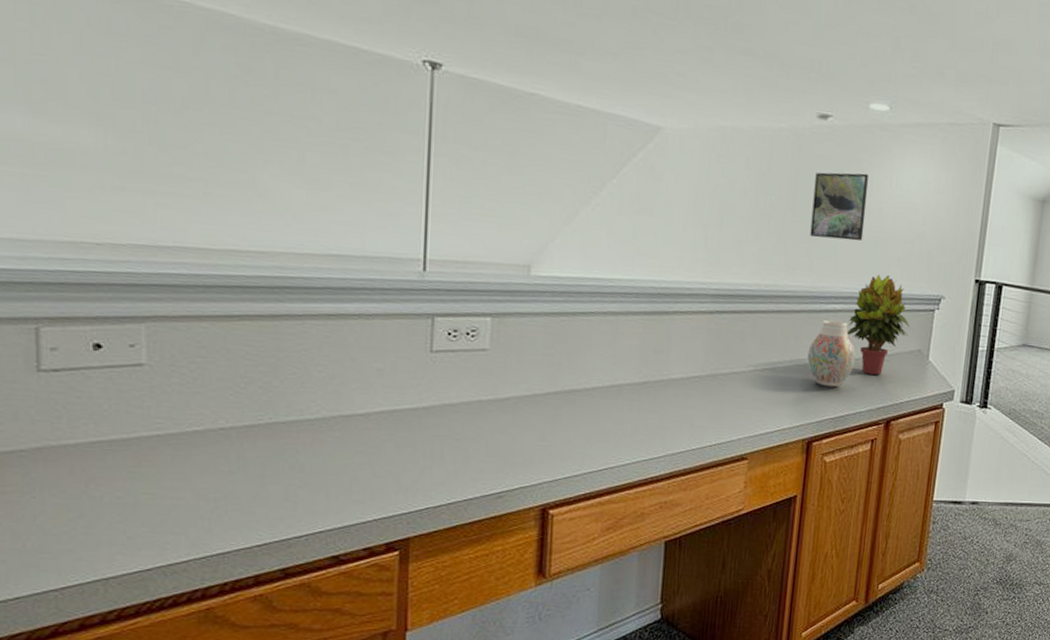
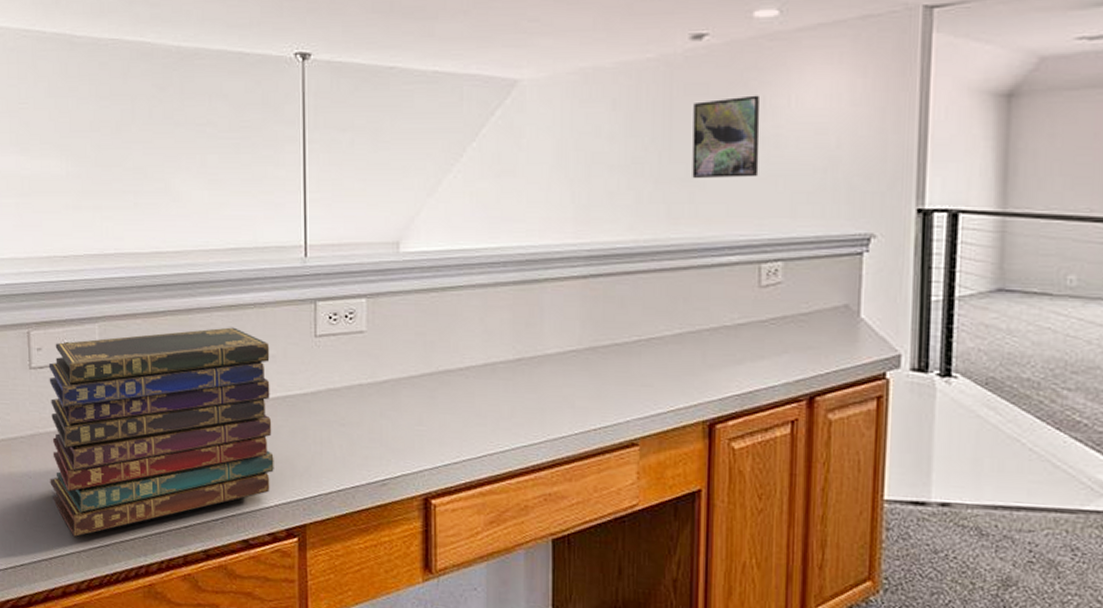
book stack: none [65,337,376,564] -> present [48,327,274,538]
vase: present [807,320,856,387] -> none [701,275,762,357]
potted plant: present [847,274,910,375] -> none [749,215,830,339]

